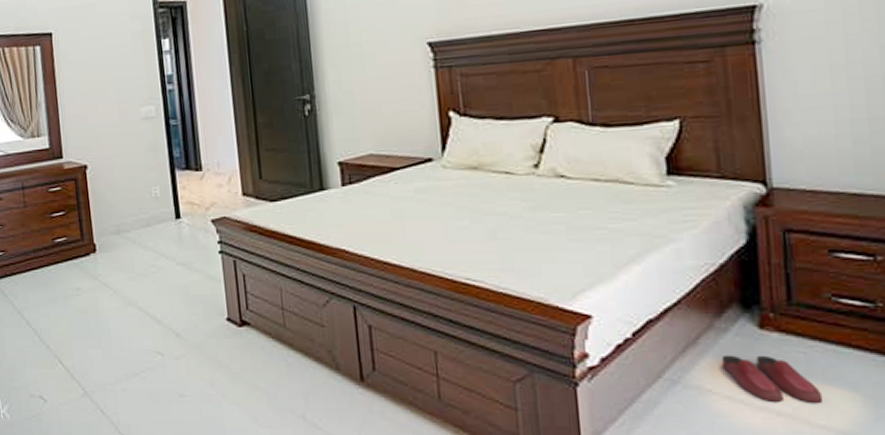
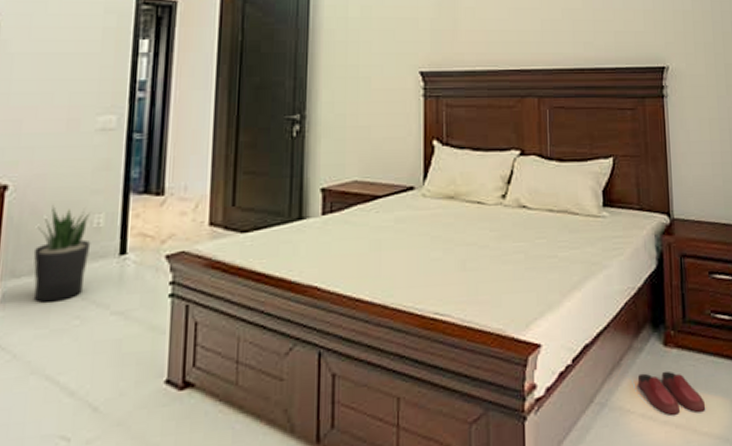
planter: none [113,180,154,254] -> present [33,206,91,303]

